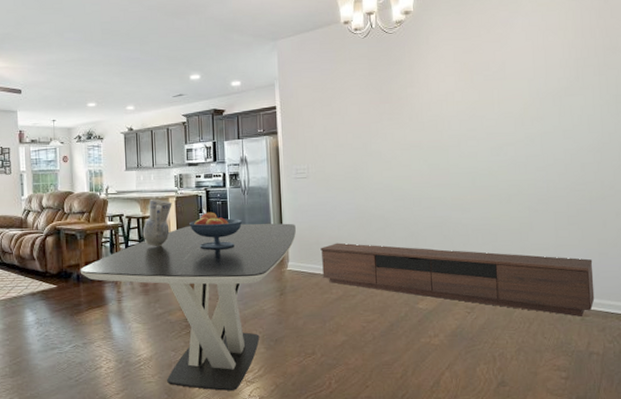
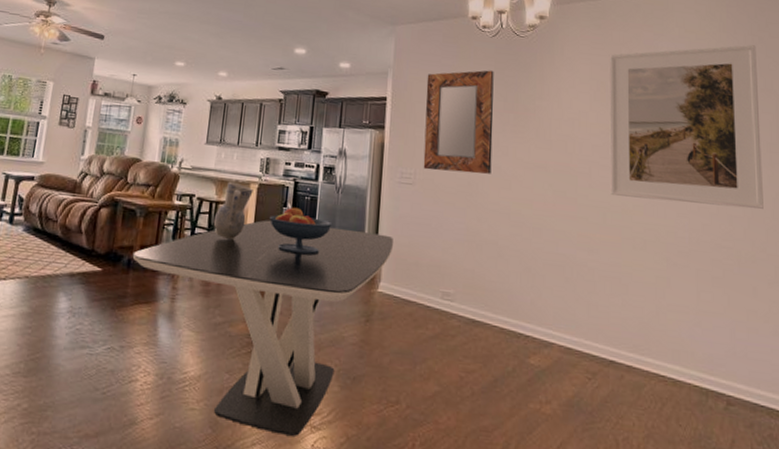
home mirror: none [309,68,374,164] -> present [423,70,494,174]
media console: present [320,242,595,317] -> none [419,267,742,406]
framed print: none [469,8,611,161] -> present [609,45,764,210]

